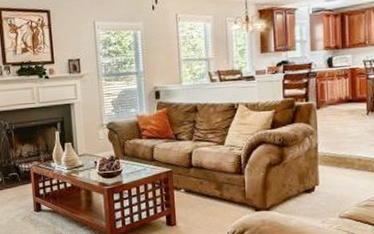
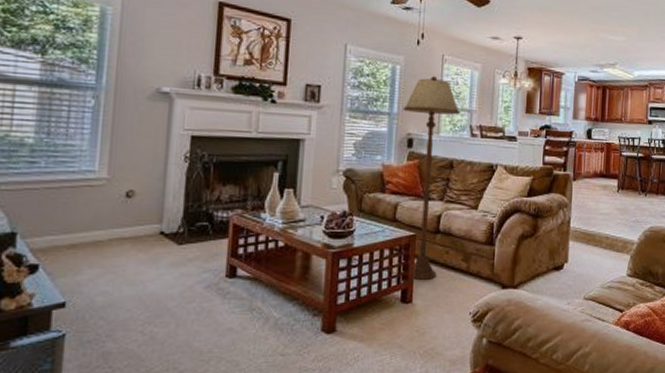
floor lamp: none [147,34,198,207] -> present [403,76,460,280]

